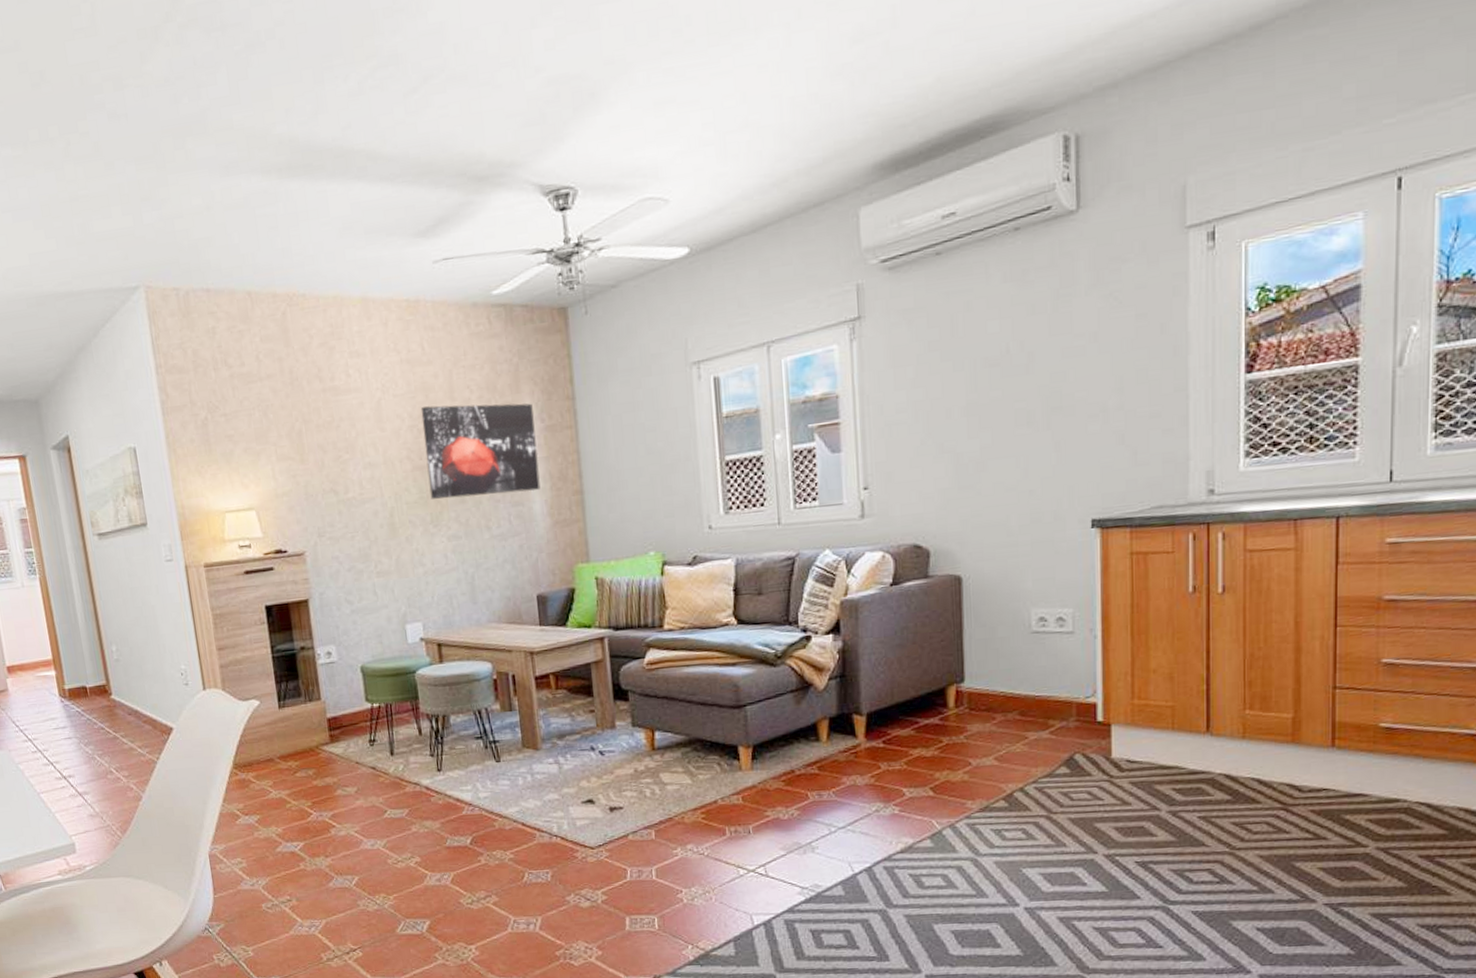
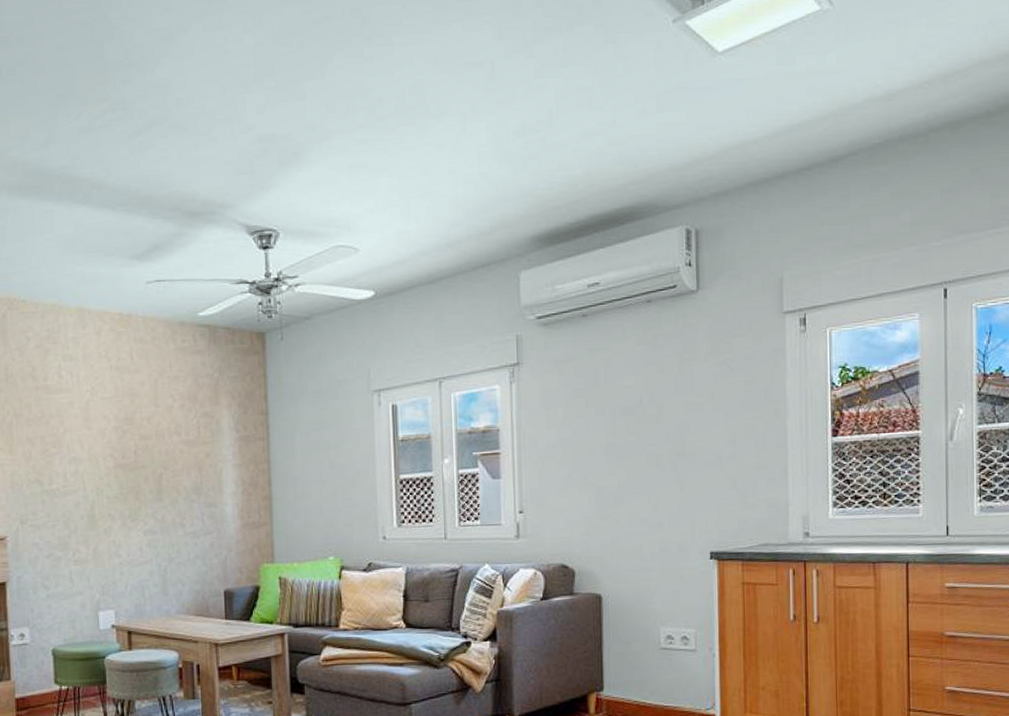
wall art: present [420,403,541,499] -> none [126,410,233,496]

